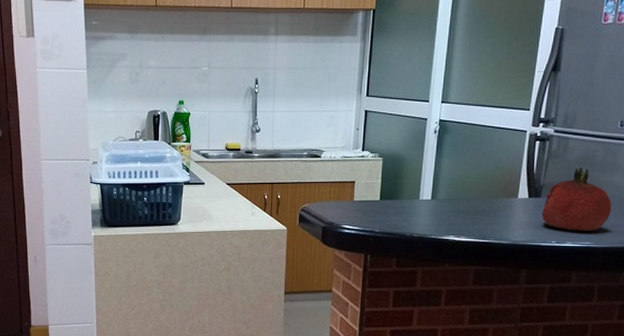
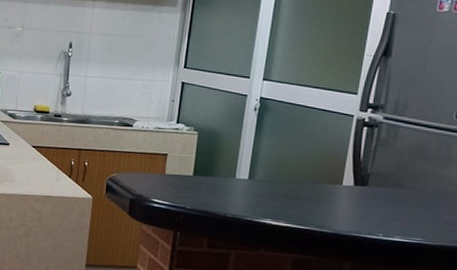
fruit: present [541,168,612,231] -> none [368,158,446,227]

